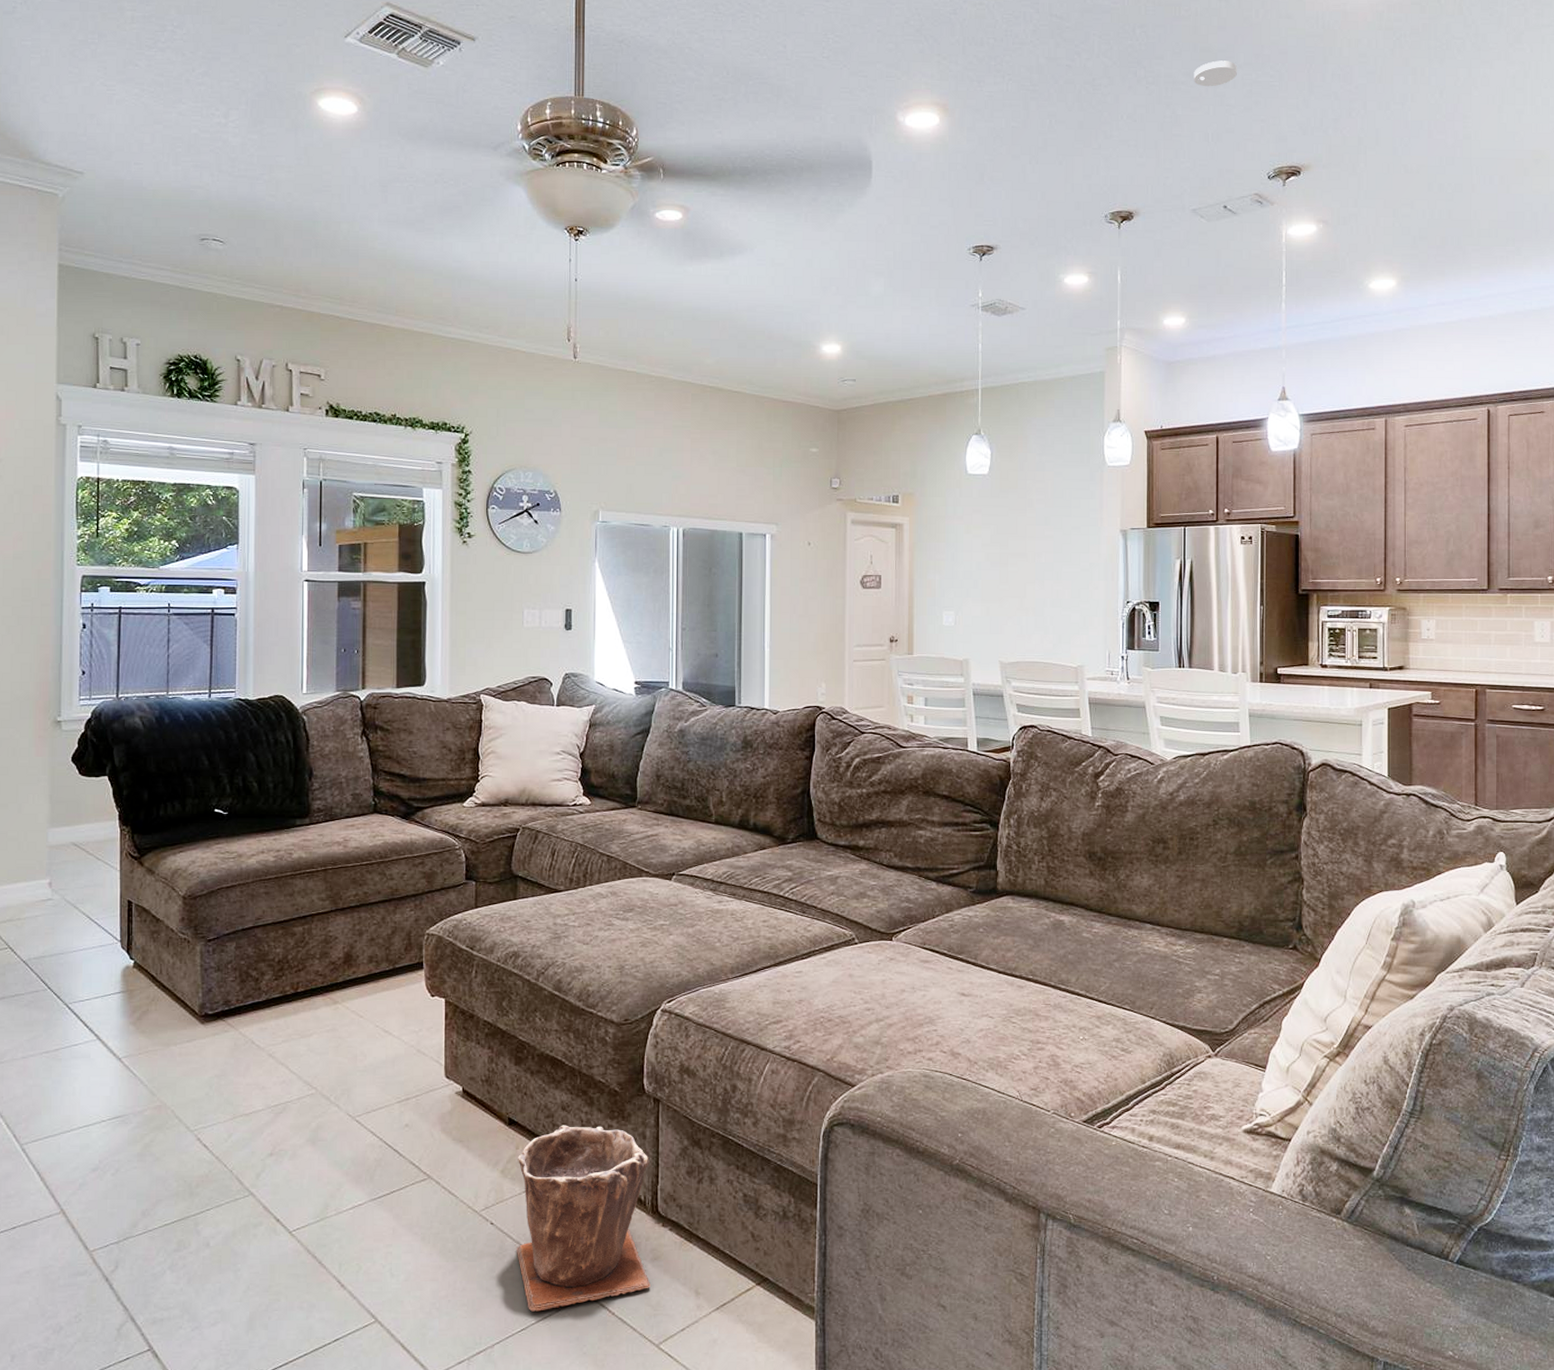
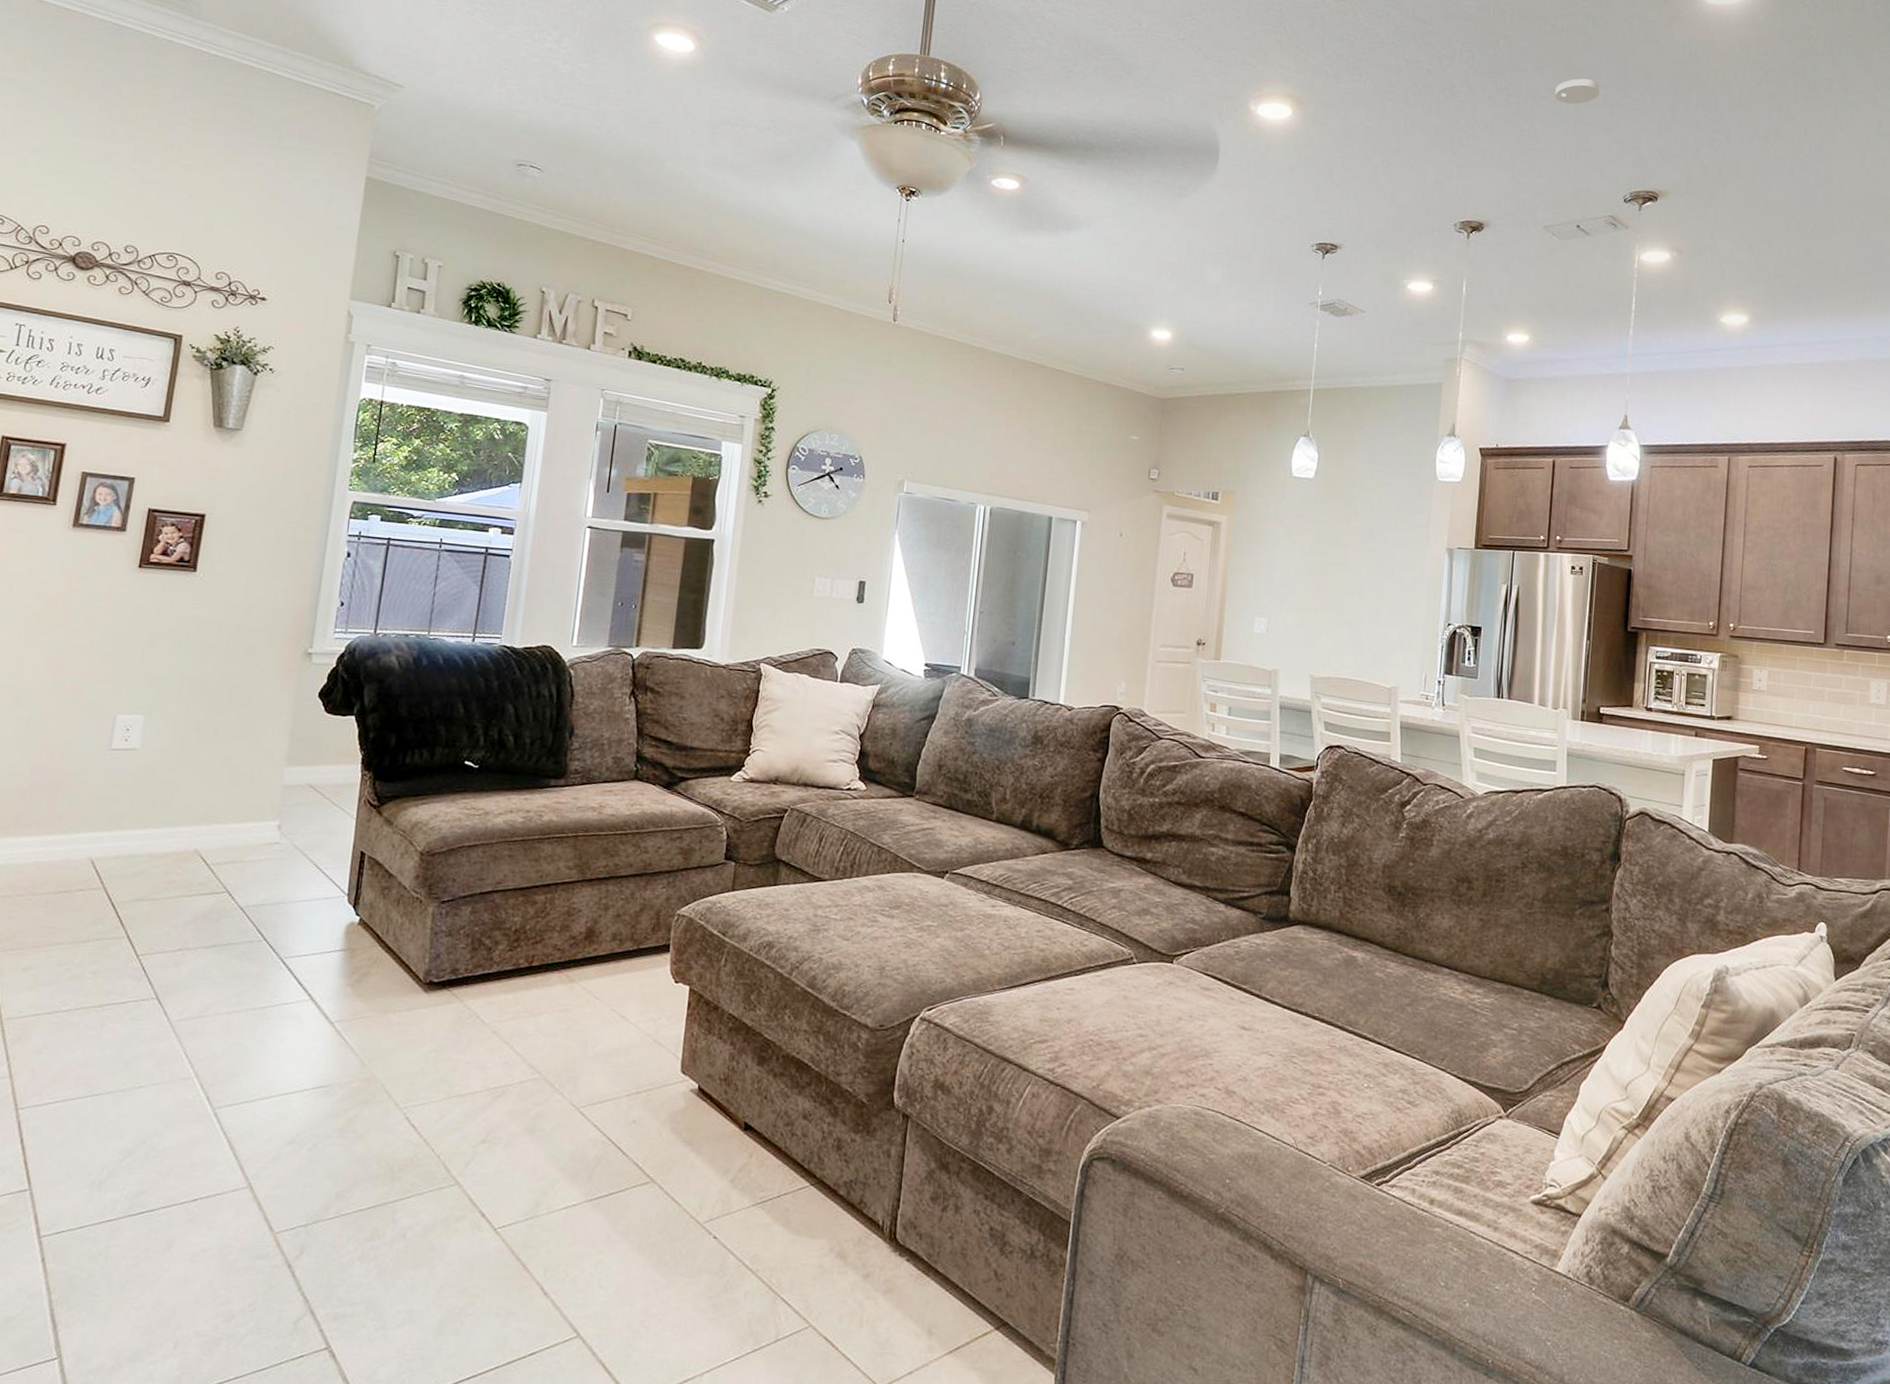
plant pot: present [517,1125,651,1312] -> none [738,1135,892,1340]

